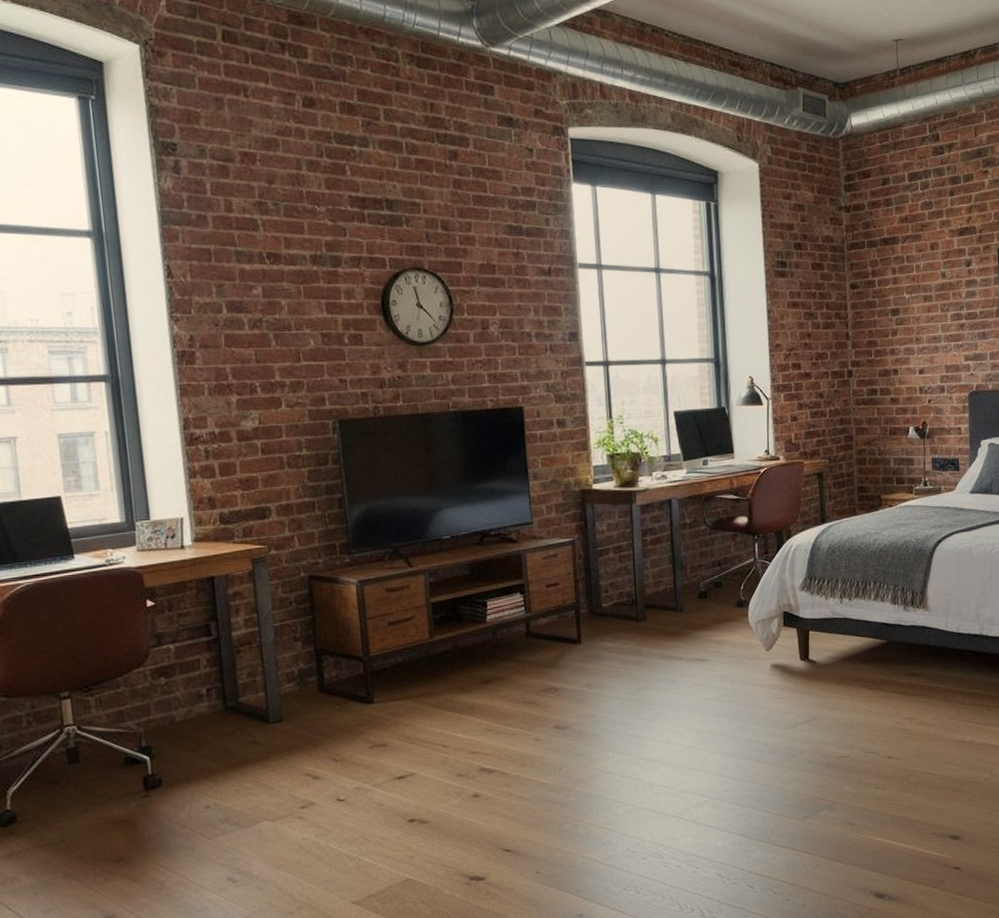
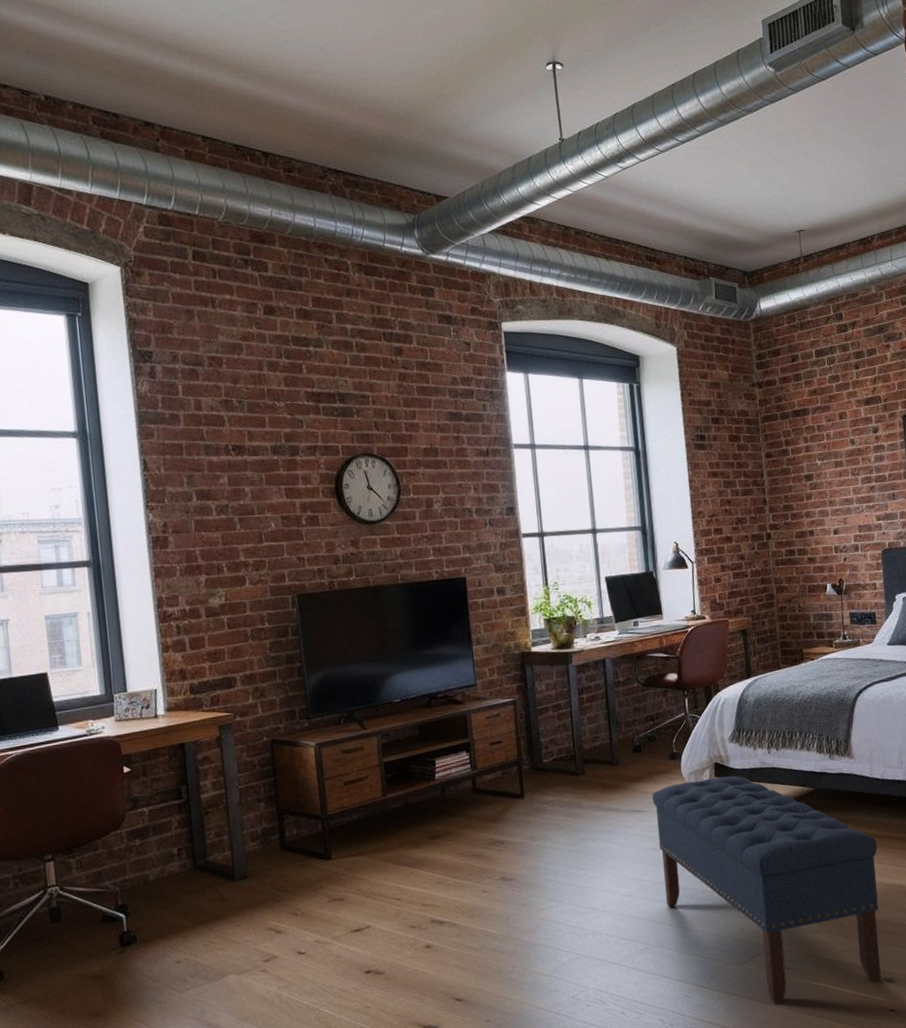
bench: none [717,625,950,860] -> present [652,775,881,1004]

